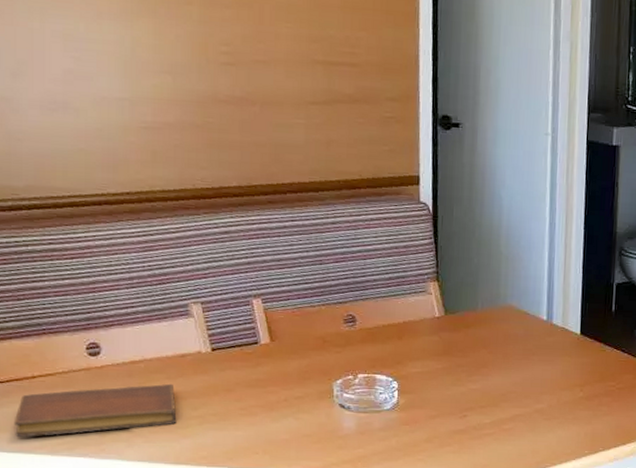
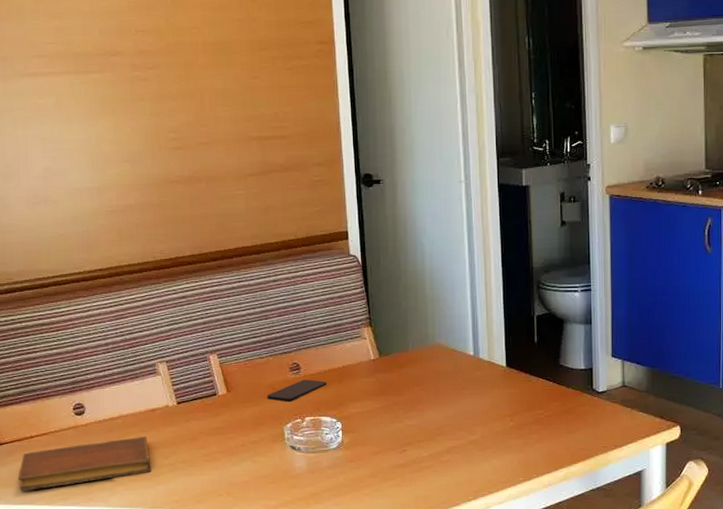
smartphone: none [315,333,384,356] -> present [266,379,327,402]

